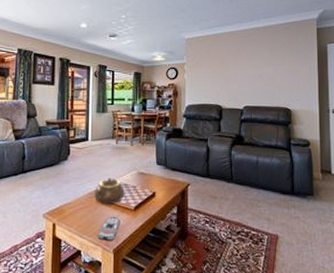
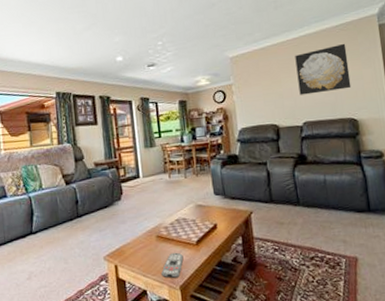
teapot: present [95,177,124,204] -> none [153,213,184,241]
wall art: none [243,40,289,82] -> present [295,43,351,95]

